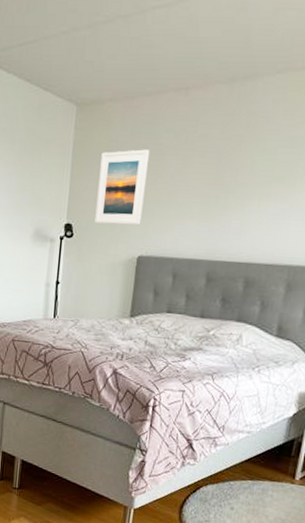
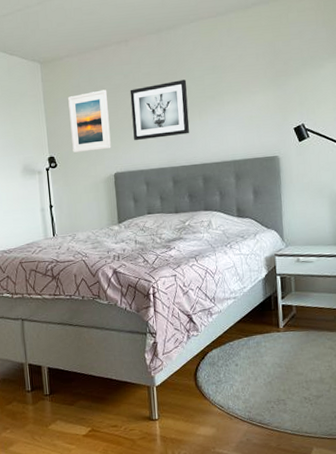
wall art: none [170,150,253,222] -> present [130,80,190,141]

